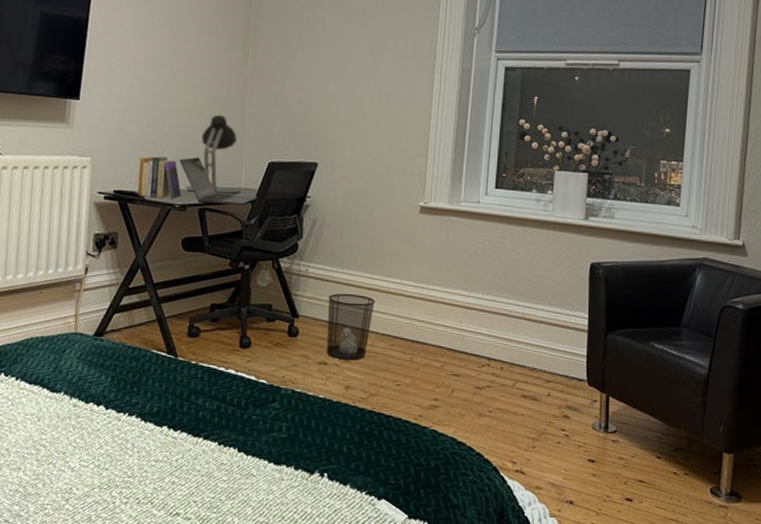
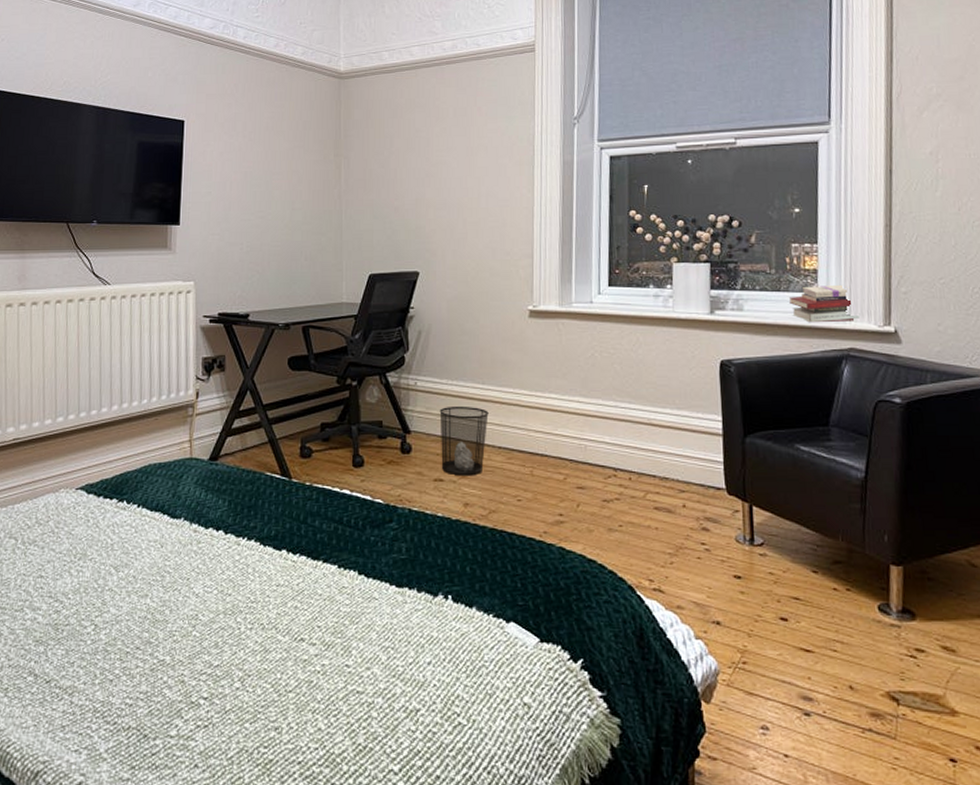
books: present [137,156,181,200] -> none [241,276,284,319]
laptop: present [179,157,257,206] -> none [279,274,360,321]
desk lamp: present [185,115,242,194] -> none [288,230,344,310]
books: none [654,199,715,234] -> present [788,284,861,323]

